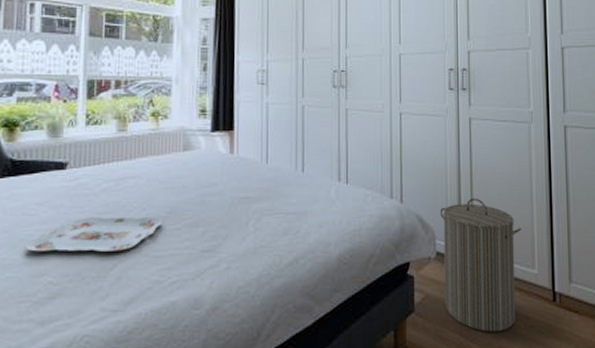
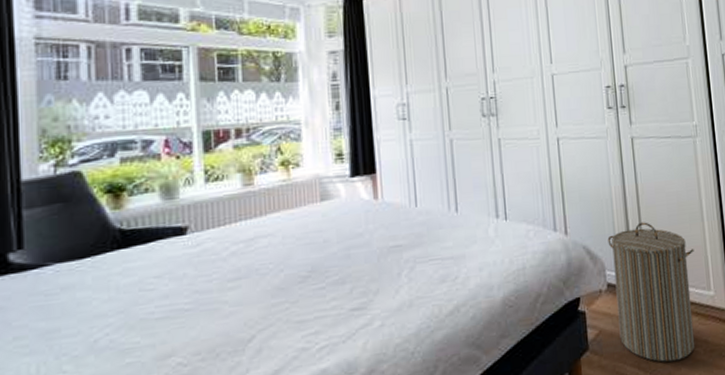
serving tray: present [26,217,162,252] -> none [147,277,303,332]

